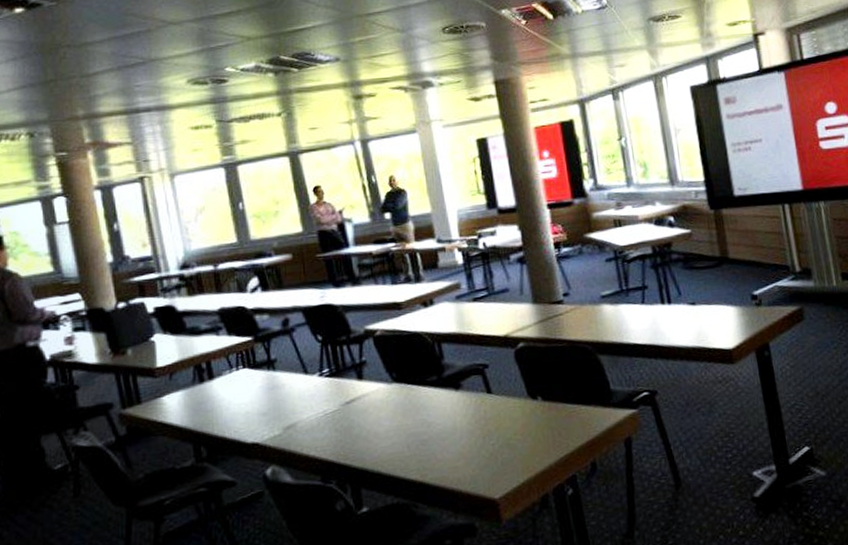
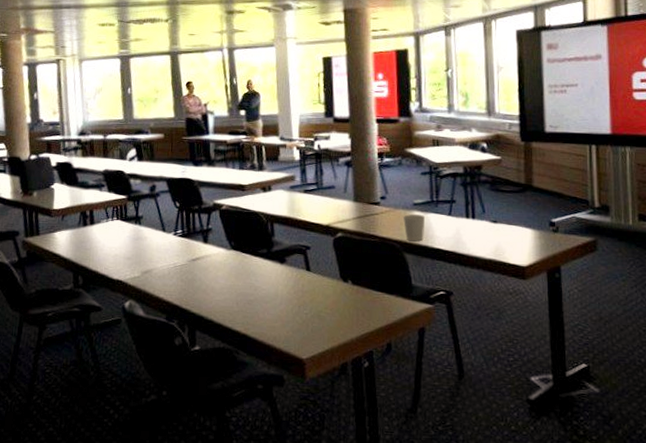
dixie cup: none [592,308,618,340] -> present [403,214,425,242]

